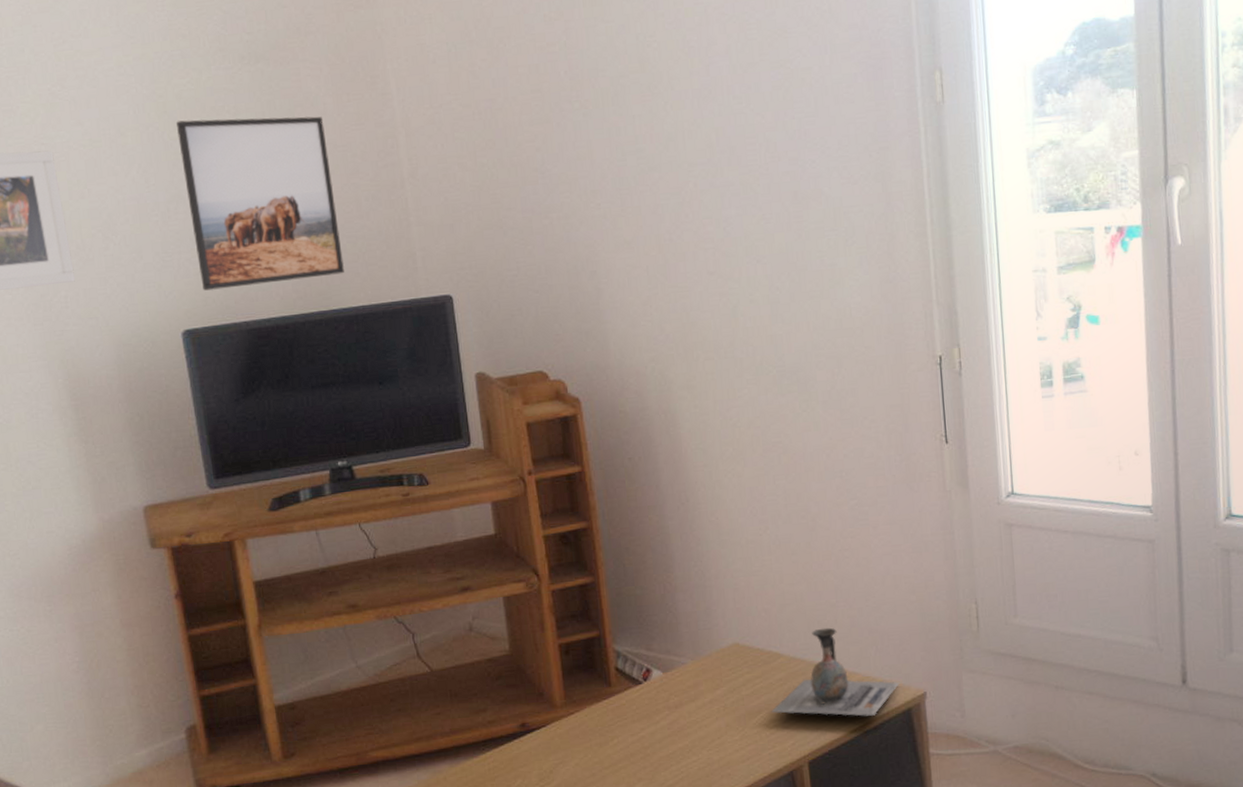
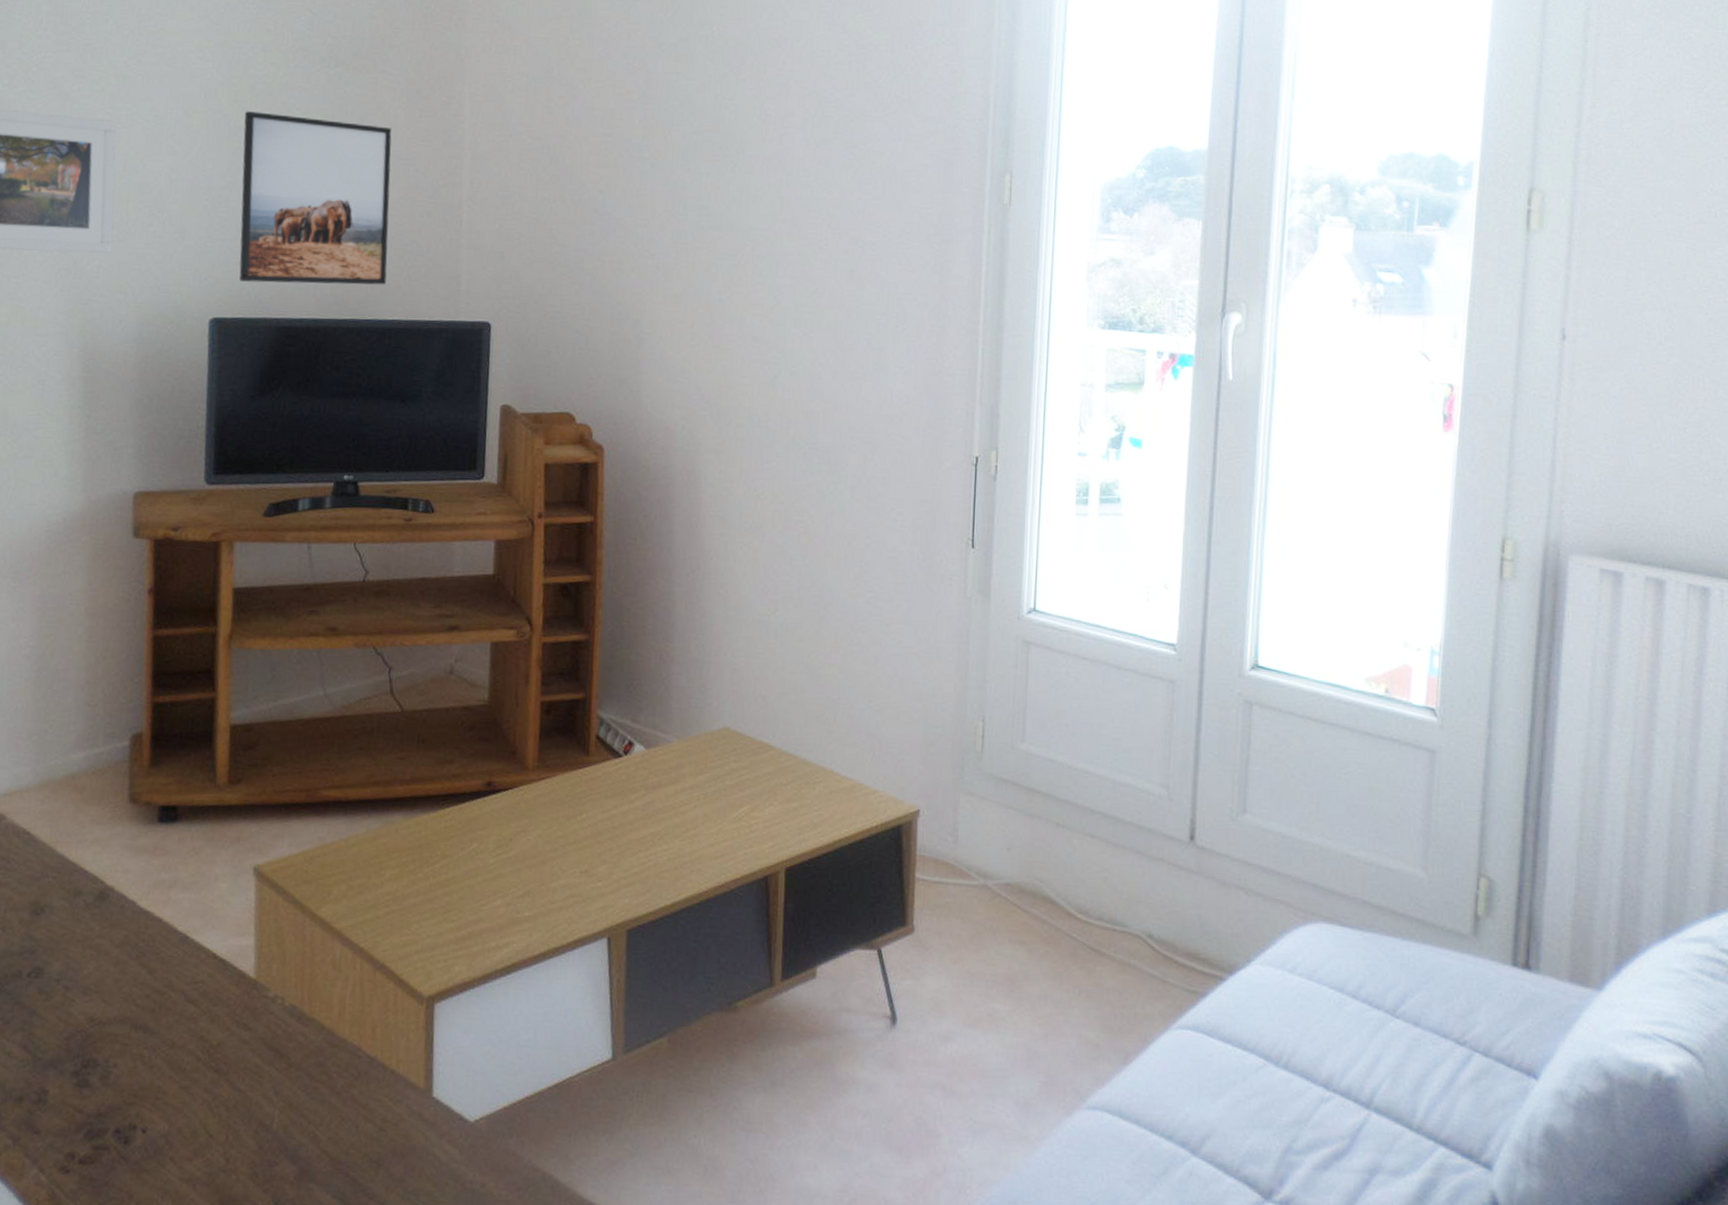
decorative vase: present [771,627,900,716] -> none [754,724,894,828]

